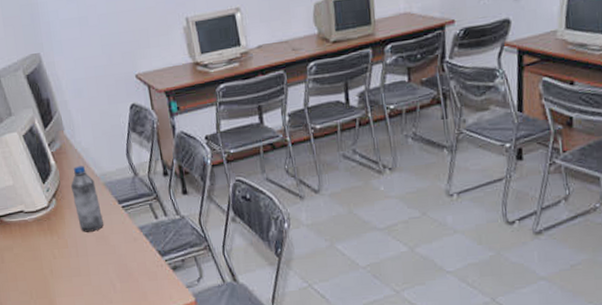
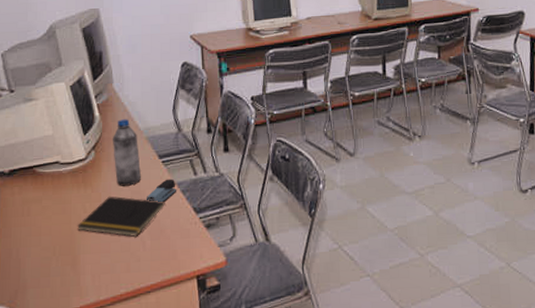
notepad: none [49,242,130,280] -> present [77,196,165,237]
stapler: none [111,223,141,247] -> present [147,179,177,202]

